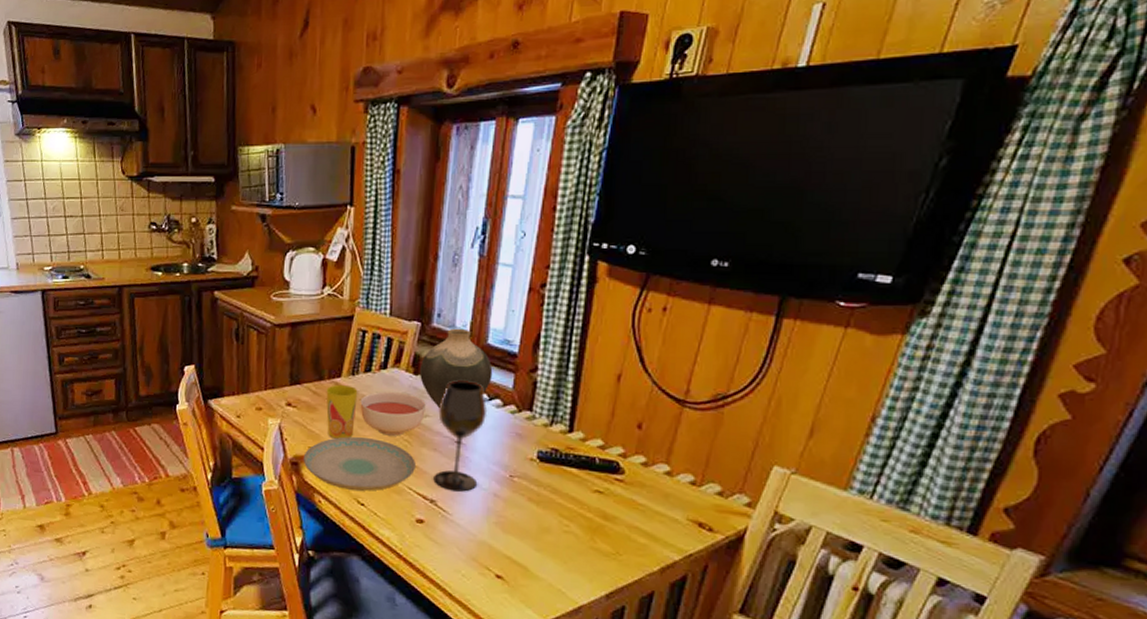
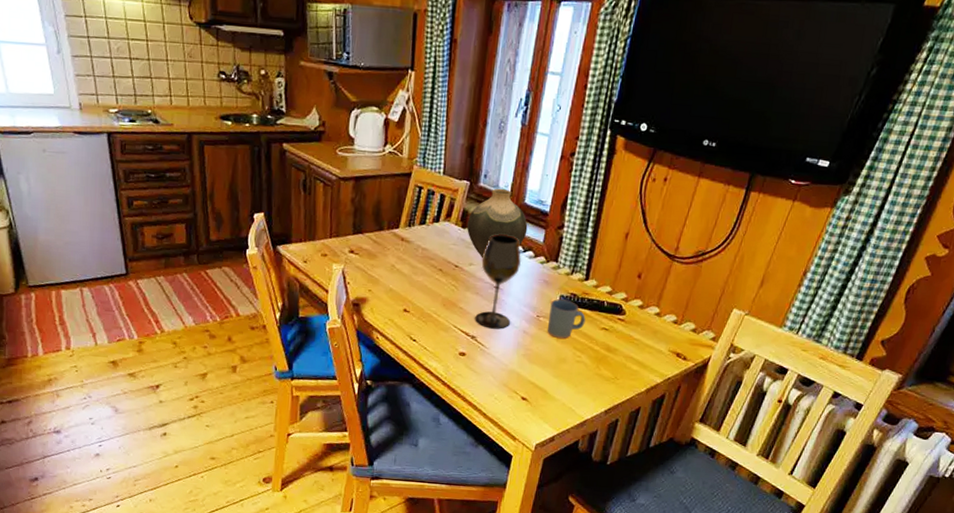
plate: present [303,437,415,491] -> none [363,281,461,329]
cup: present [326,384,358,439] -> none [385,235,414,284]
bowl: present [360,391,426,436] -> none [415,242,471,281]
mug: none [523,455,573,503] -> present [547,299,586,339]

